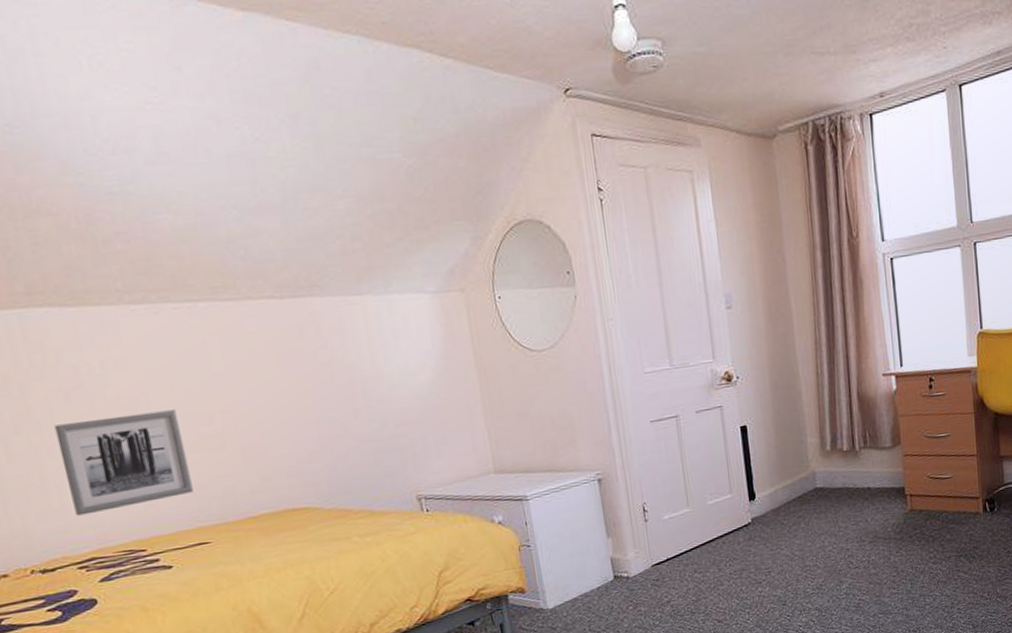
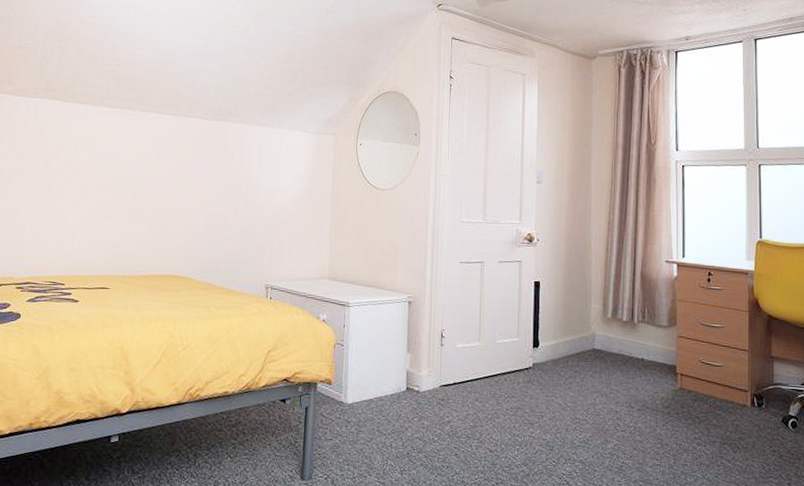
wall art: present [54,409,194,516] -> none [27,181,115,250]

